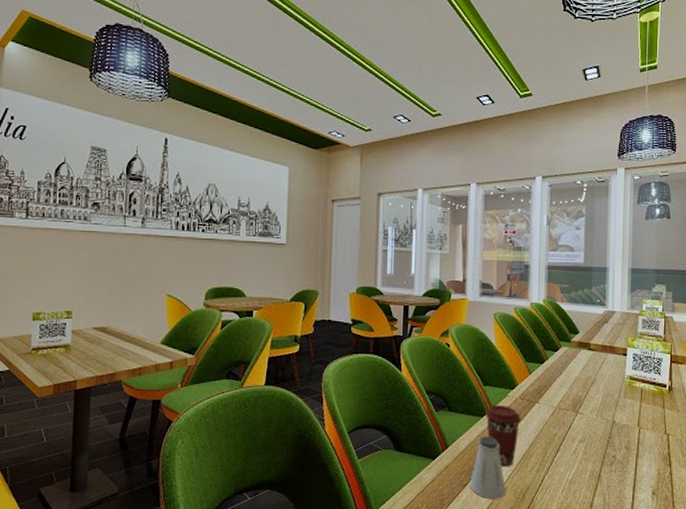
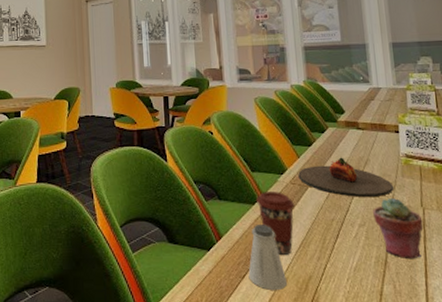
plate: none [528,376,615,416] -> present [298,157,393,198]
potted succulent: none [593,416,638,474] -> present [373,197,424,260]

